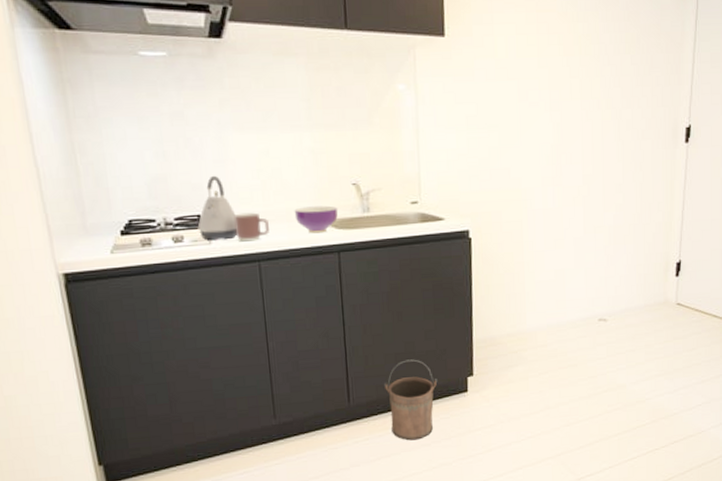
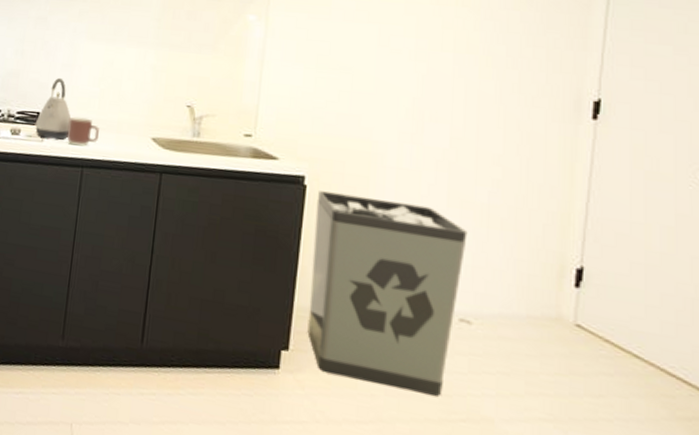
bowl: present [294,205,338,234] -> none [125,120,169,151]
bucket: present [383,359,438,441] -> none [182,309,245,413]
recycling bin: none [481,236,600,385] -> present [307,191,468,396]

